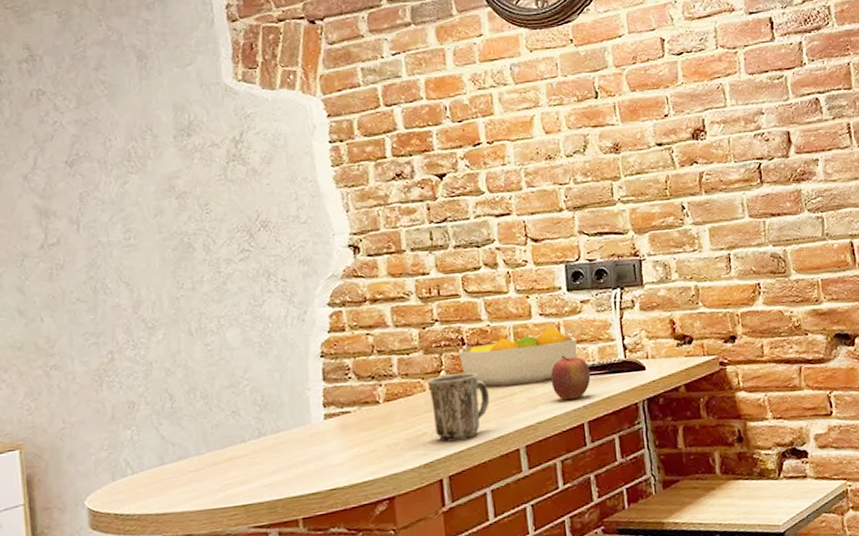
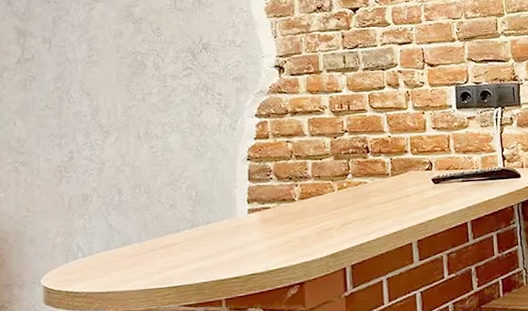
mug: present [428,372,490,442] -> none [337,176,389,236]
fruit bowl: present [459,325,577,386] -> none [364,137,464,189]
apple: present [550,355,591,400] -> none [440,163,475,202]

